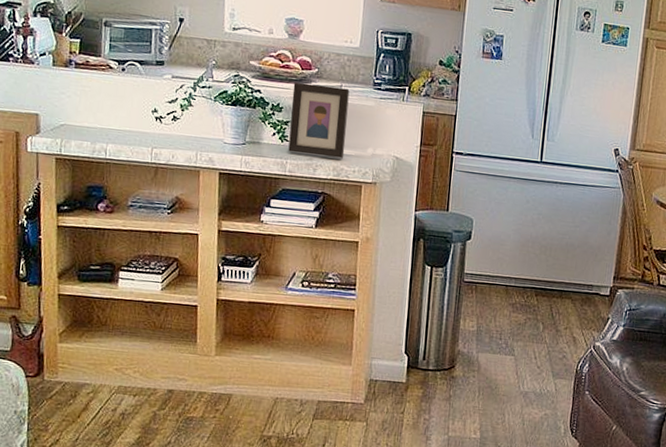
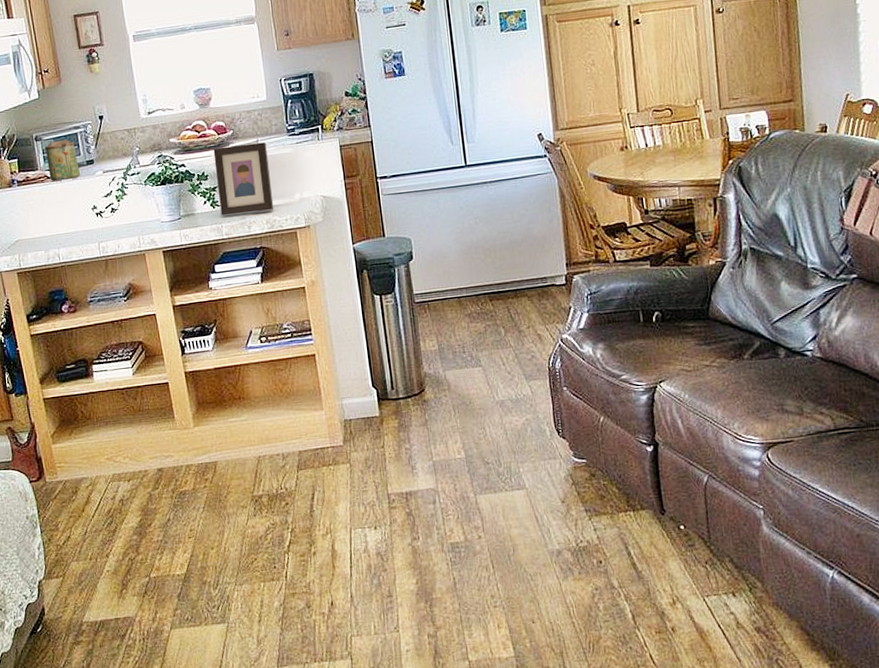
canister: none [112,31,147,76] -> present [45,140,80,182]

